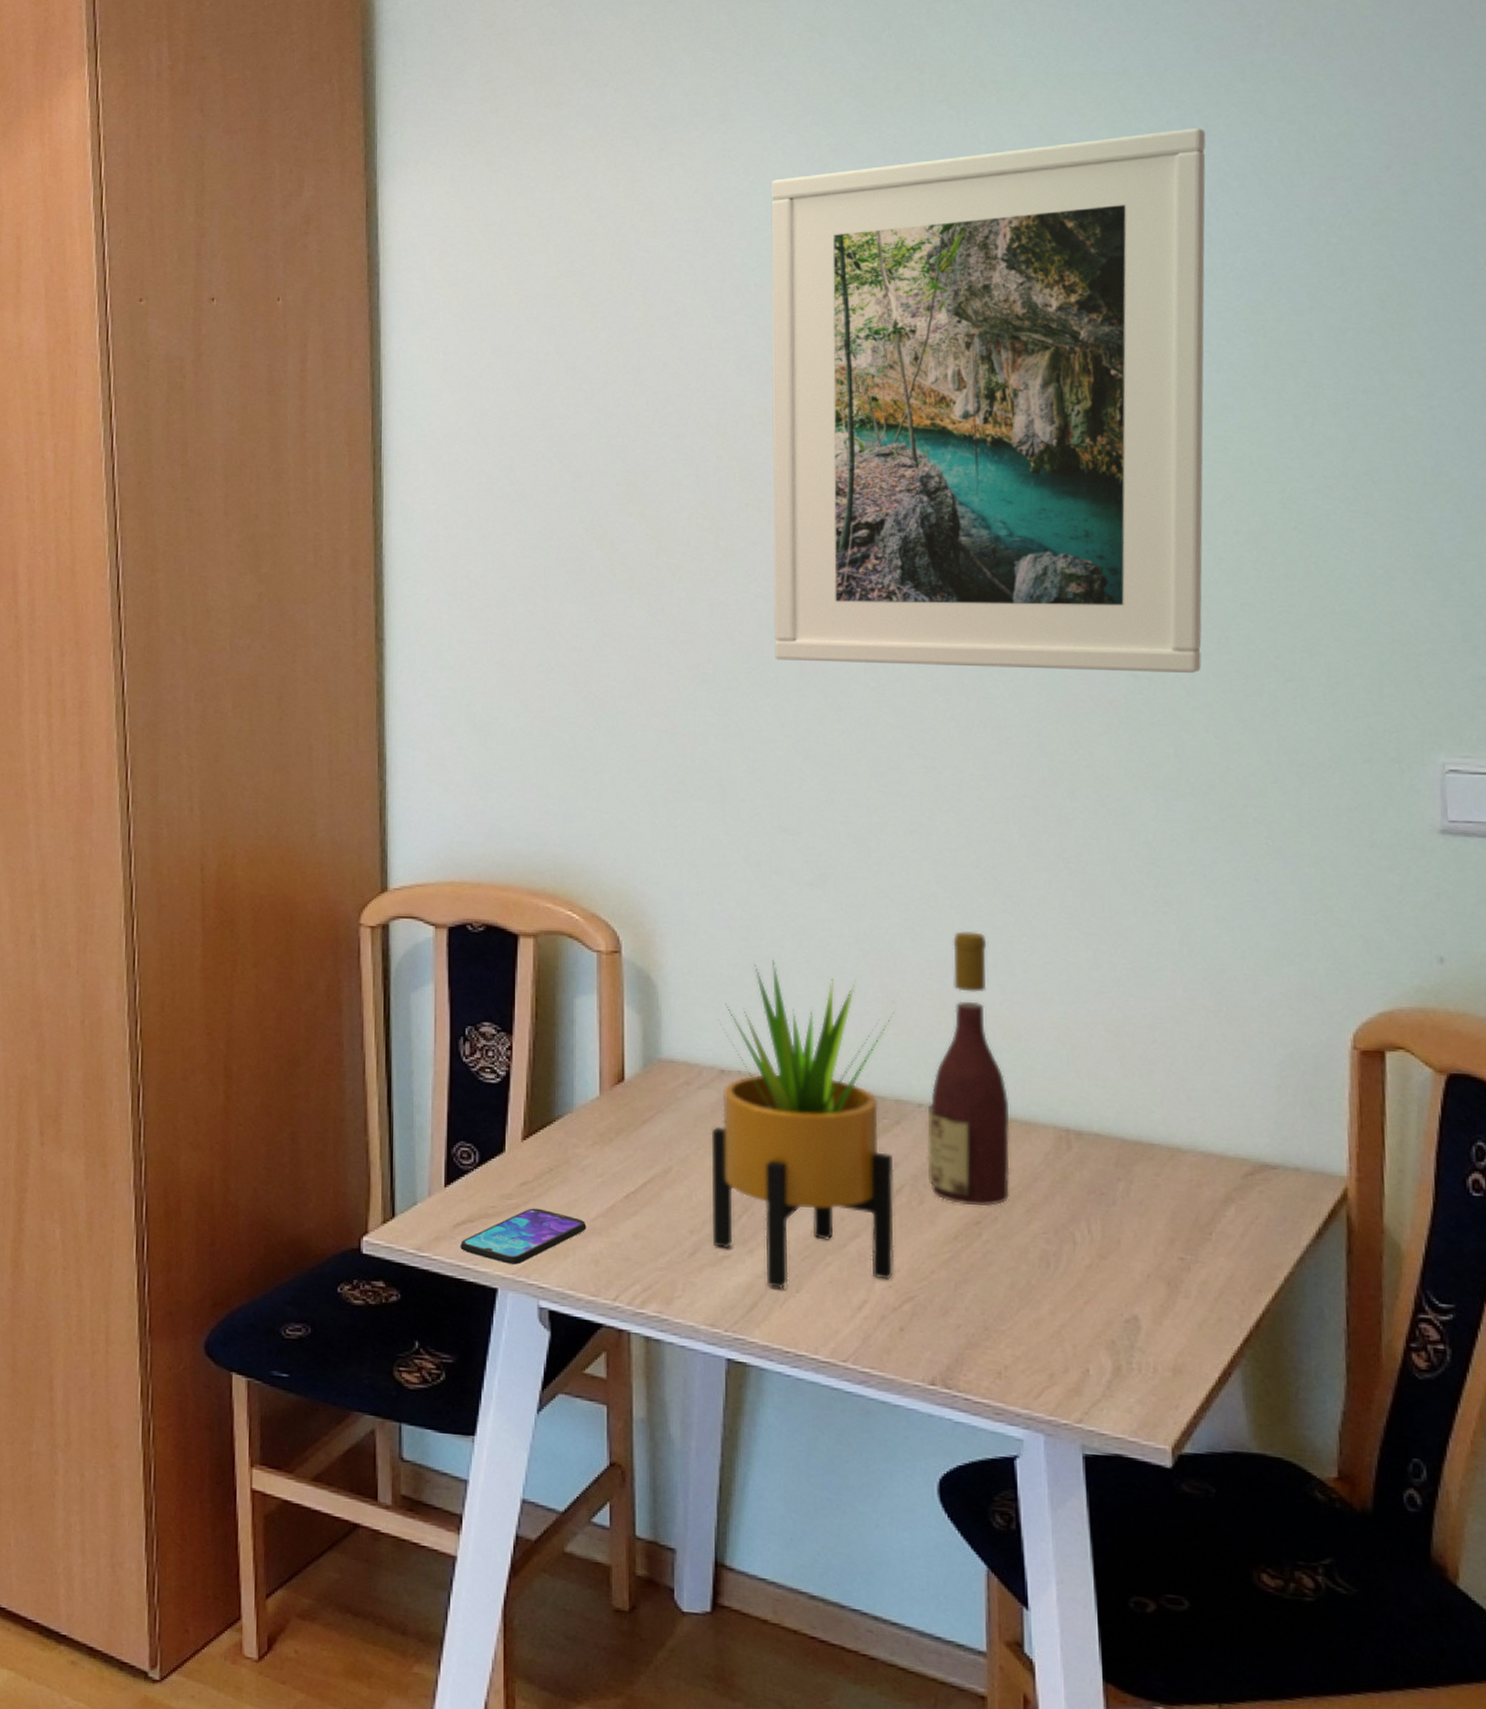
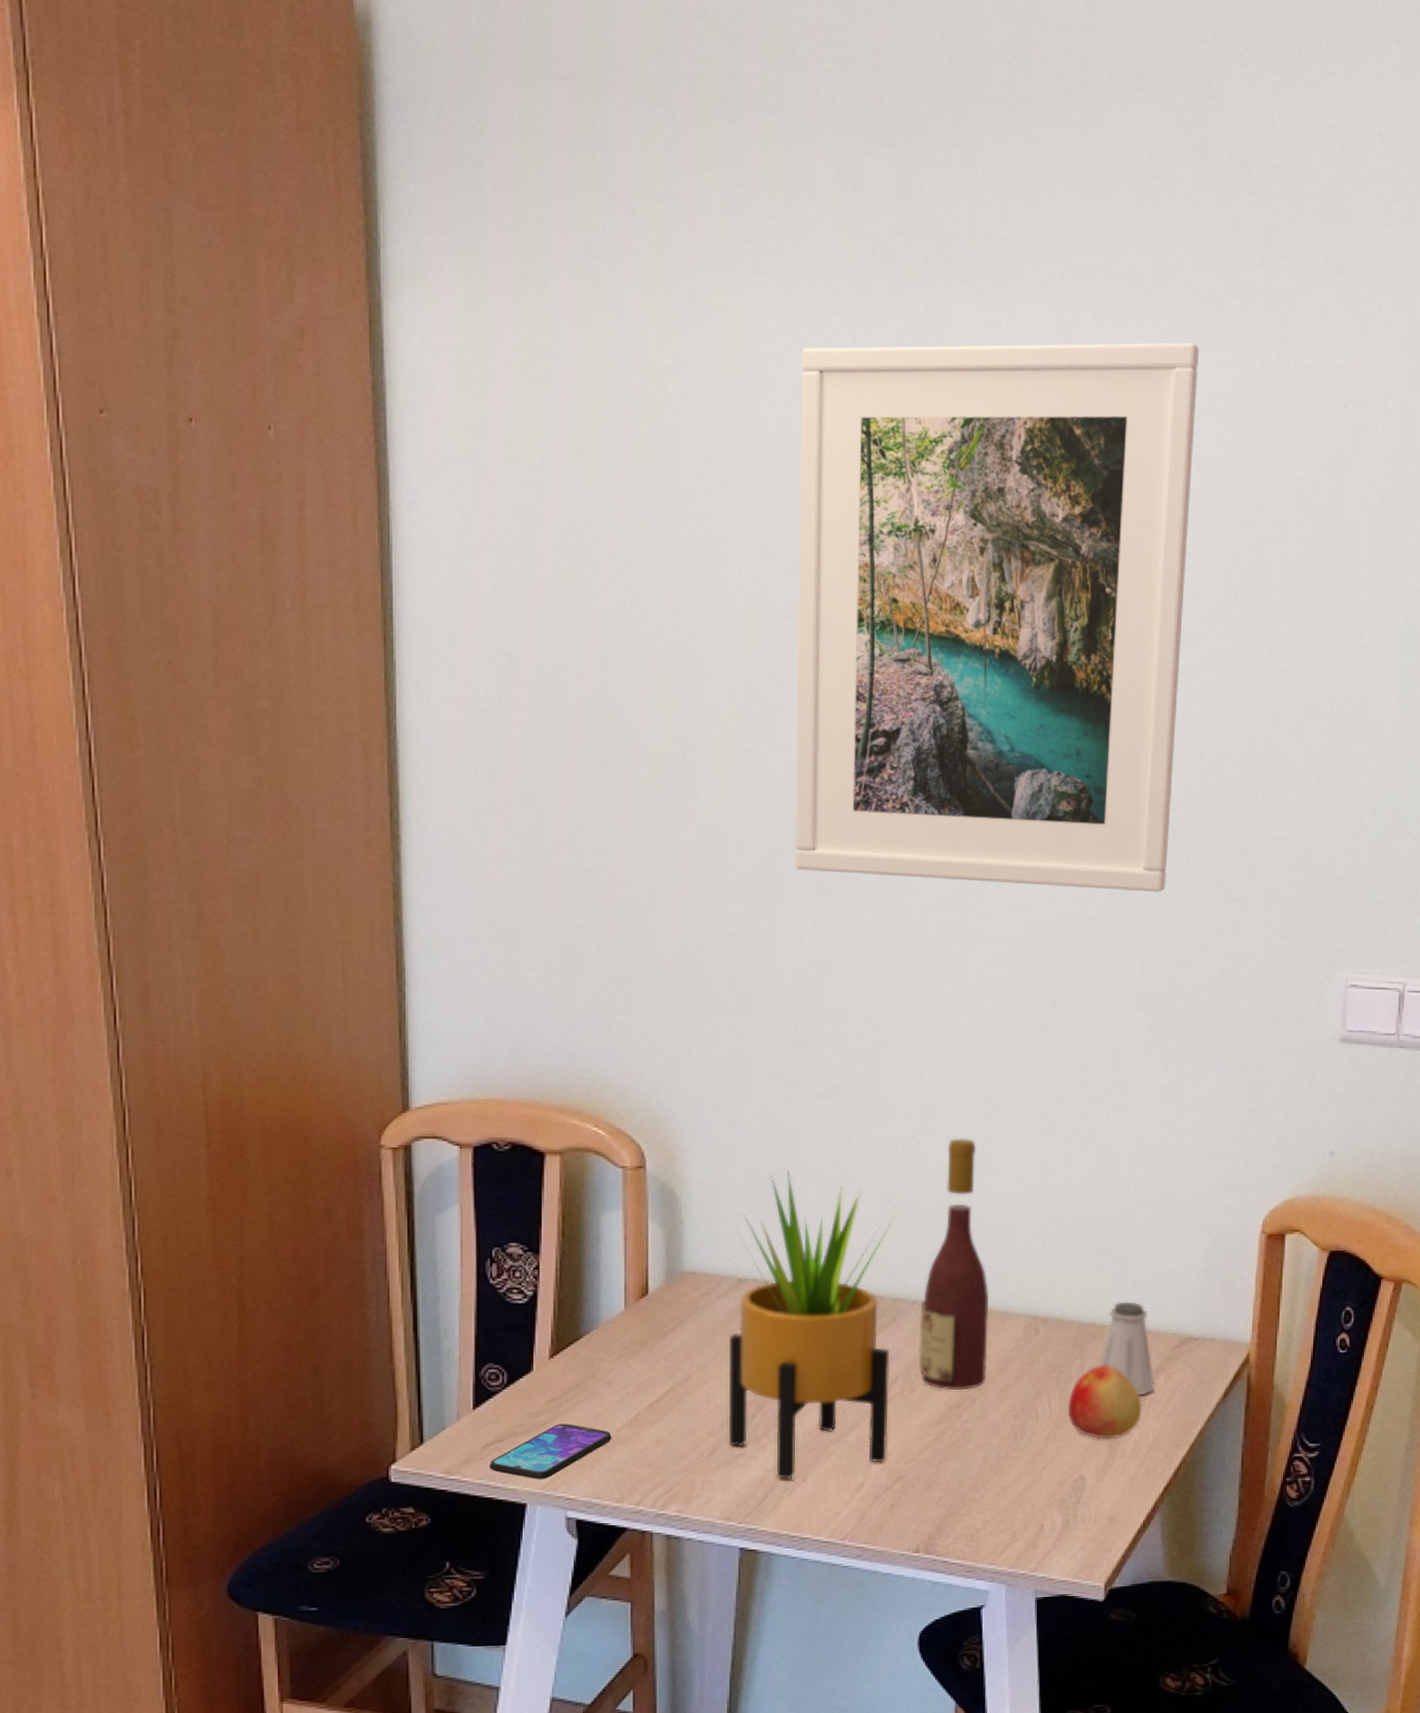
apple: none [1112,1189,1209,1277] -> present [1067,1365,1142,1439]
saltshaker: none [1149,1118,1223,1229] -> present [1098,1301,1155,1396]

